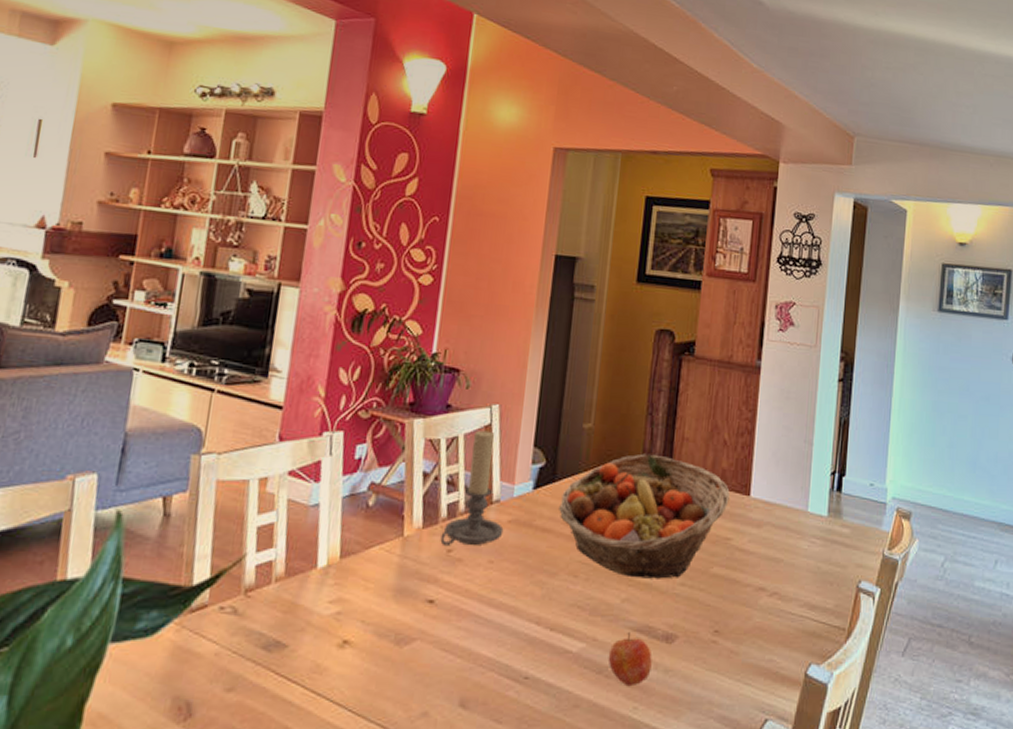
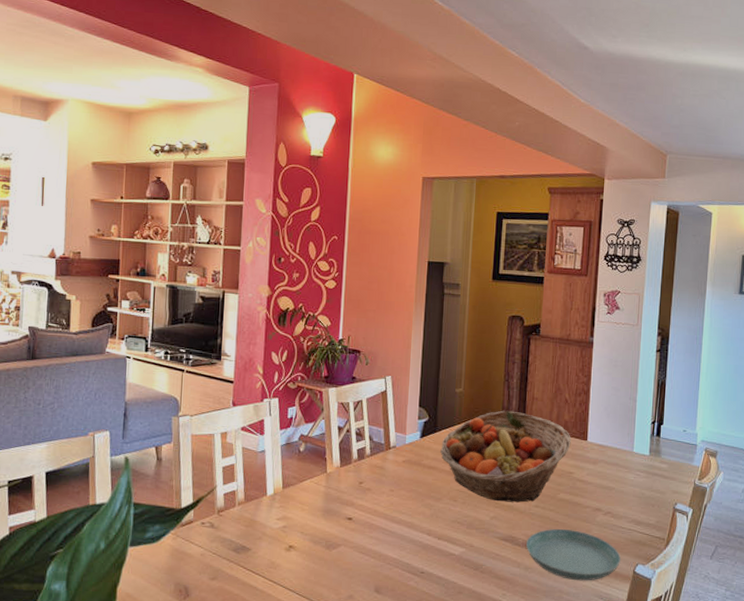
candle holder: present [440,430,504,547] -> none [354,395,400,480]
apple: present [607,631,652,687] -> none [482,540,516,580]
saucer: none [667,616,789,688] -> present [526,529,621,581]

